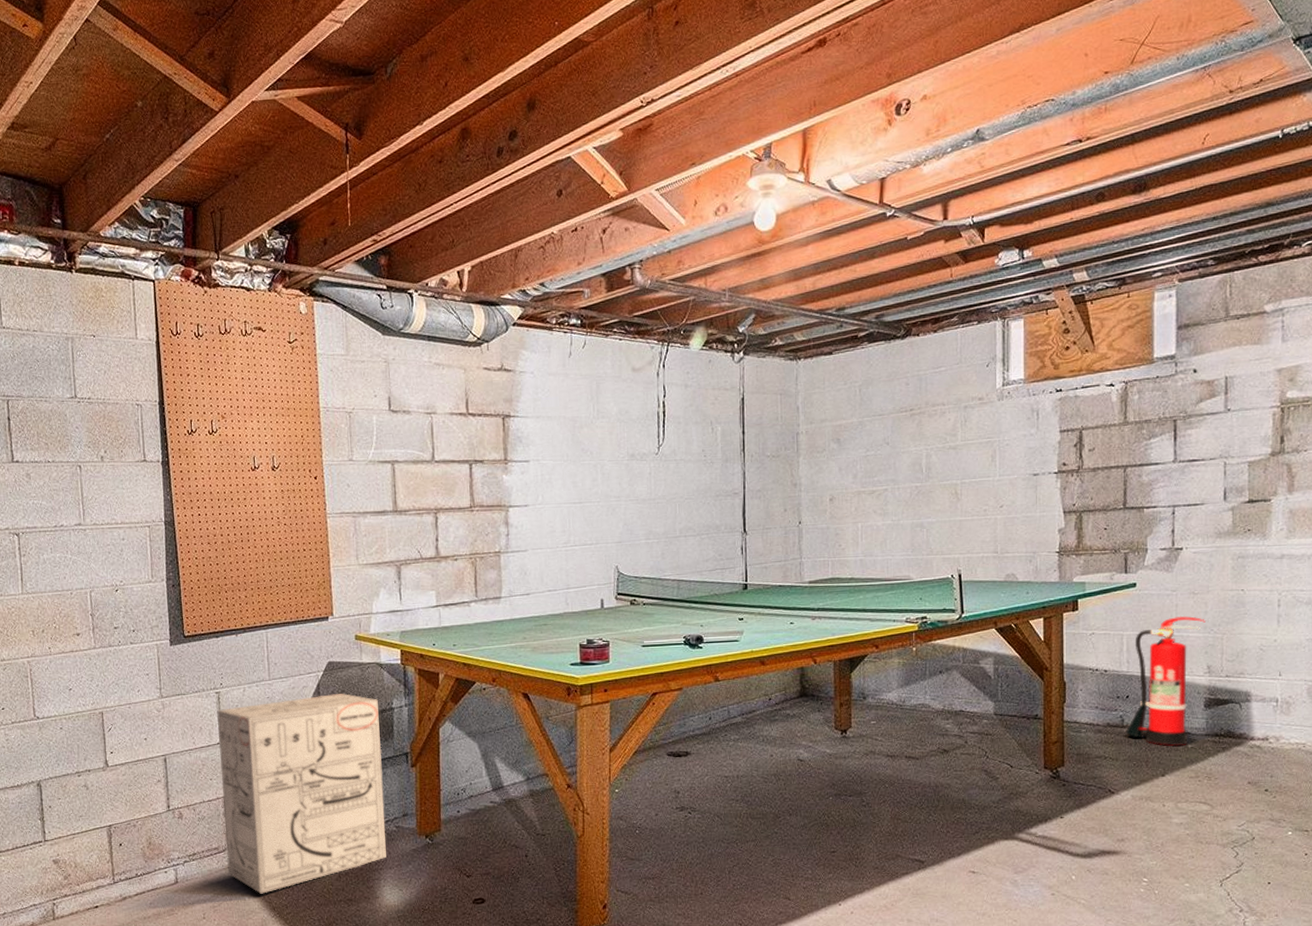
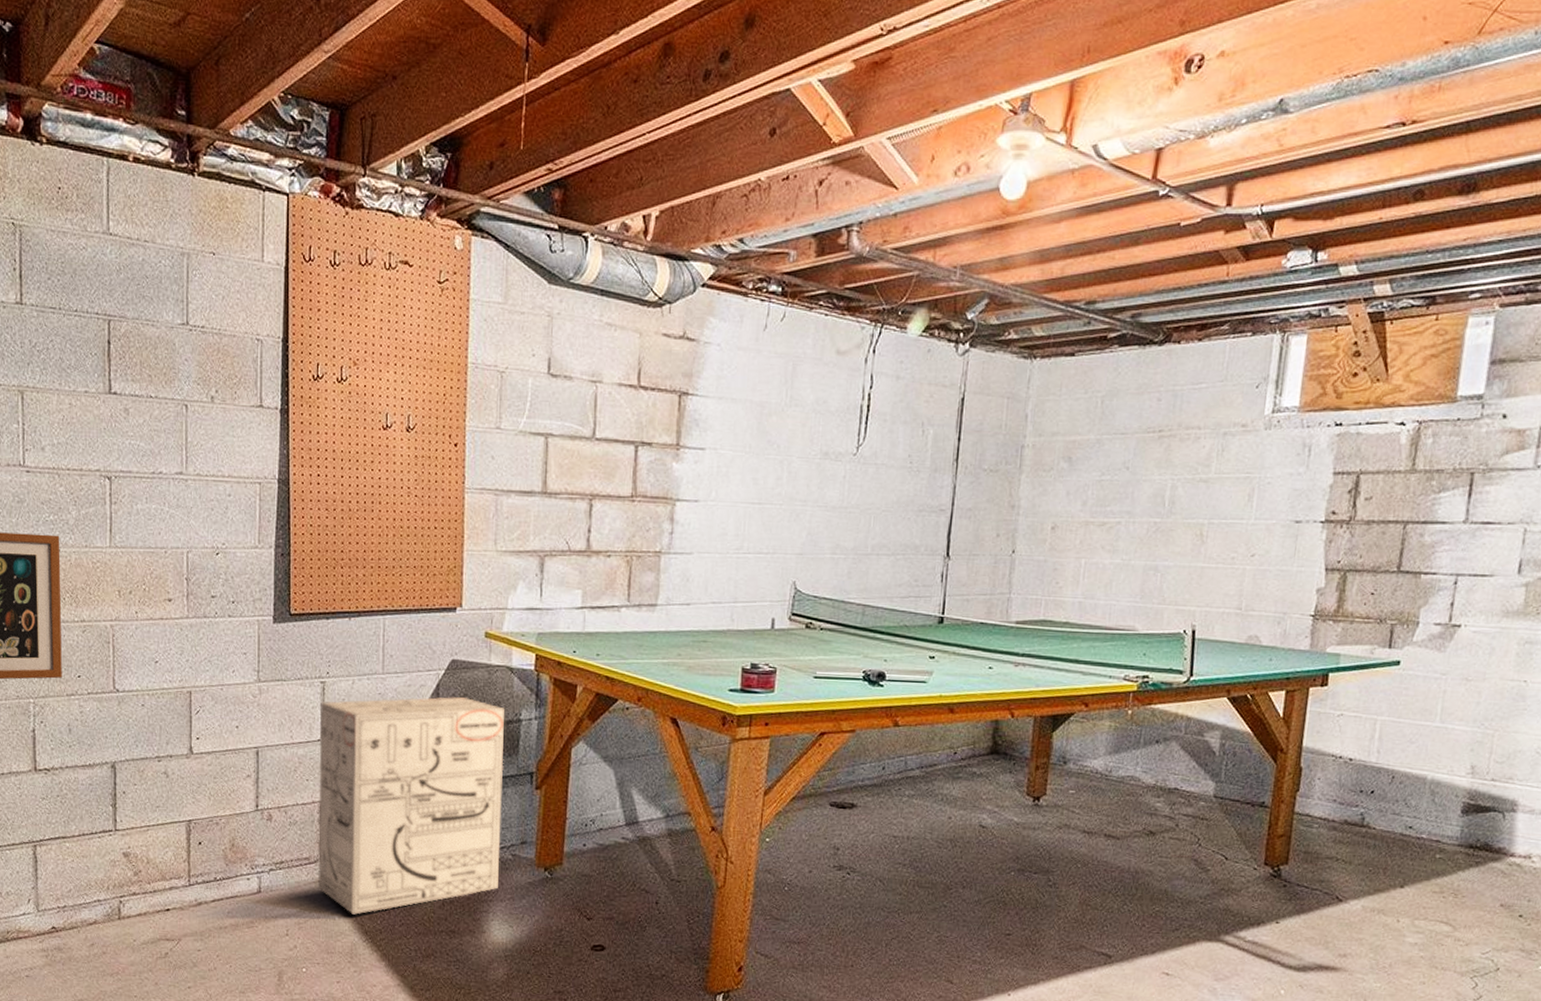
fire extinguisher: present [1125,615,1206,747] -> none [1364,704,1478,855]

